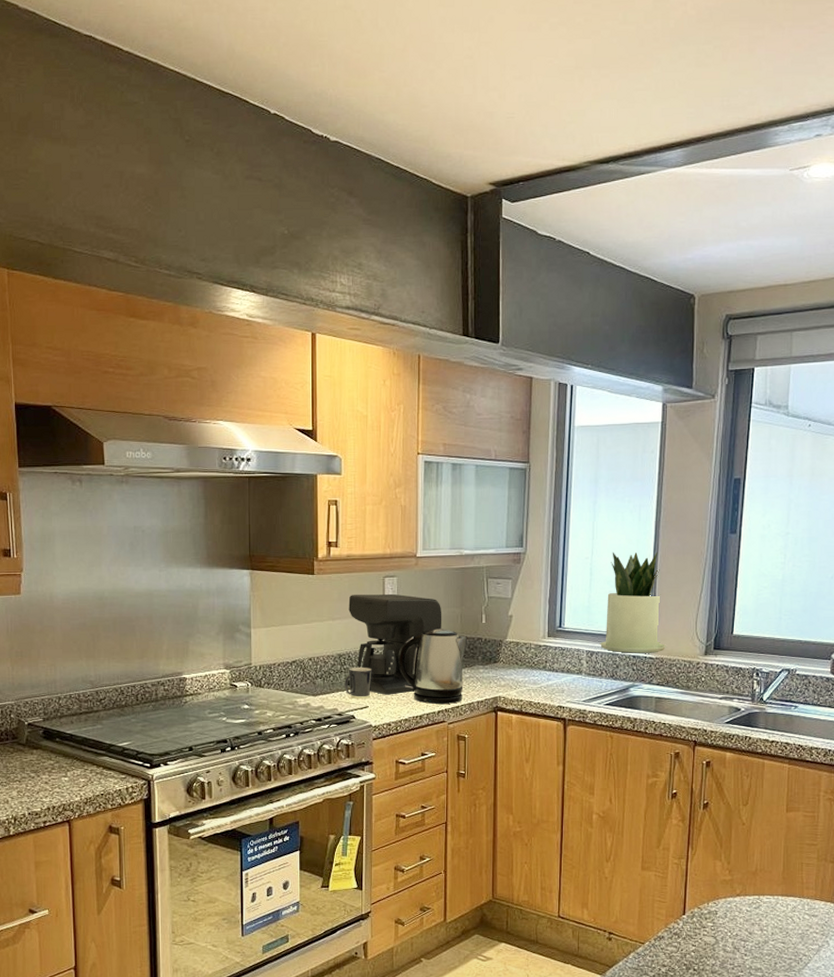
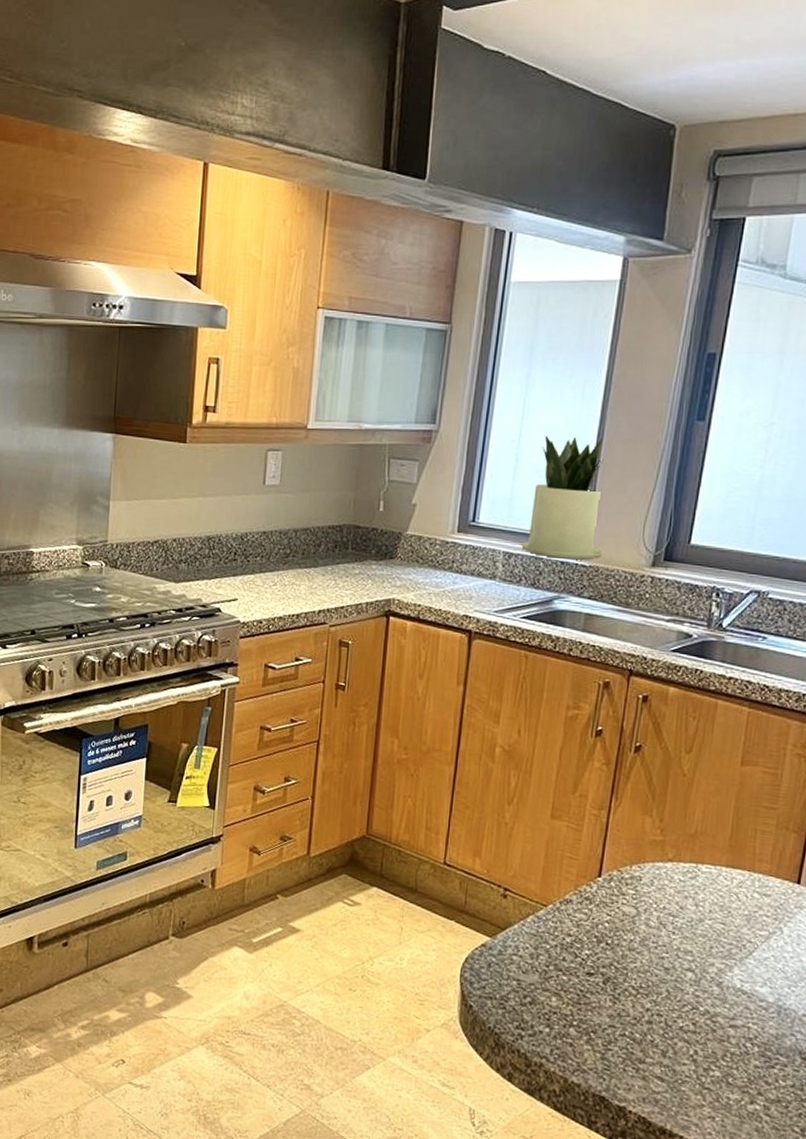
mug: present [345,667,373,698] -> none [211,552,246,590]
coffee maker: present [347,594,442,695] -> none [214,469,333,588]
kettle: present [398,629,467,704] -> none [276,514,360,603]

